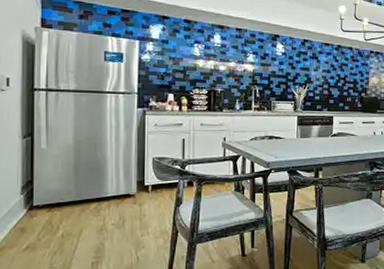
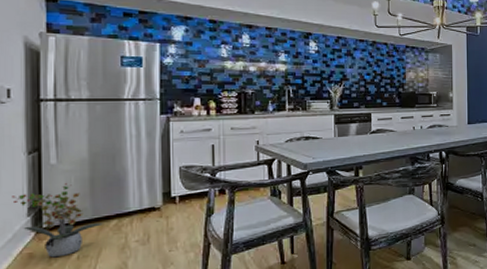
potted plant: none [9,166,86,234] -> present [12,182,104,258]

